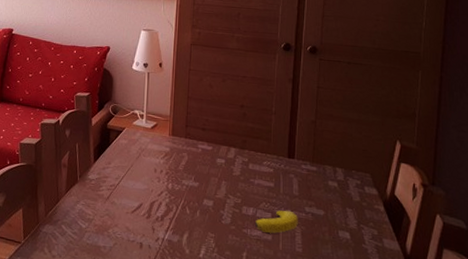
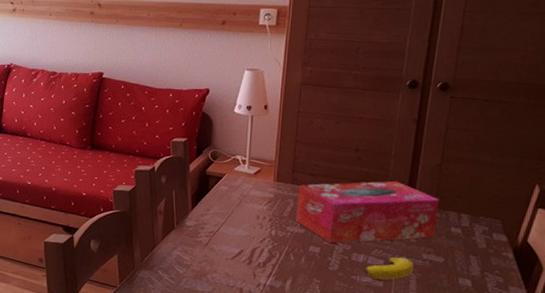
tissue box: none [190,136,317,197] -> present [296,181,440,244]

